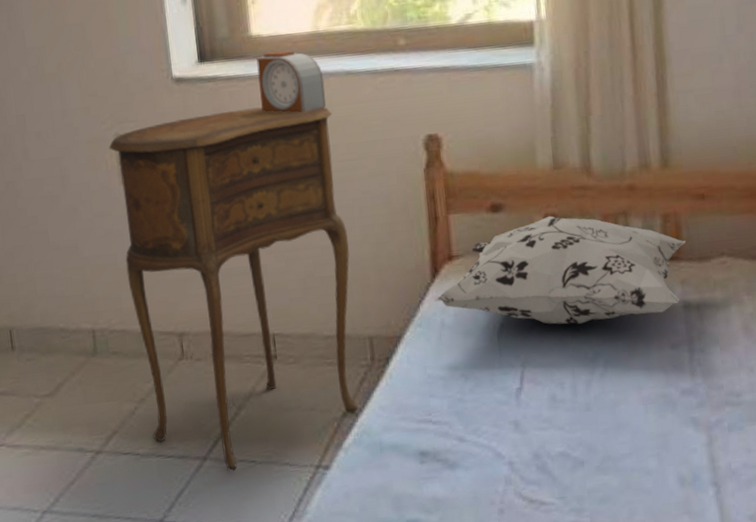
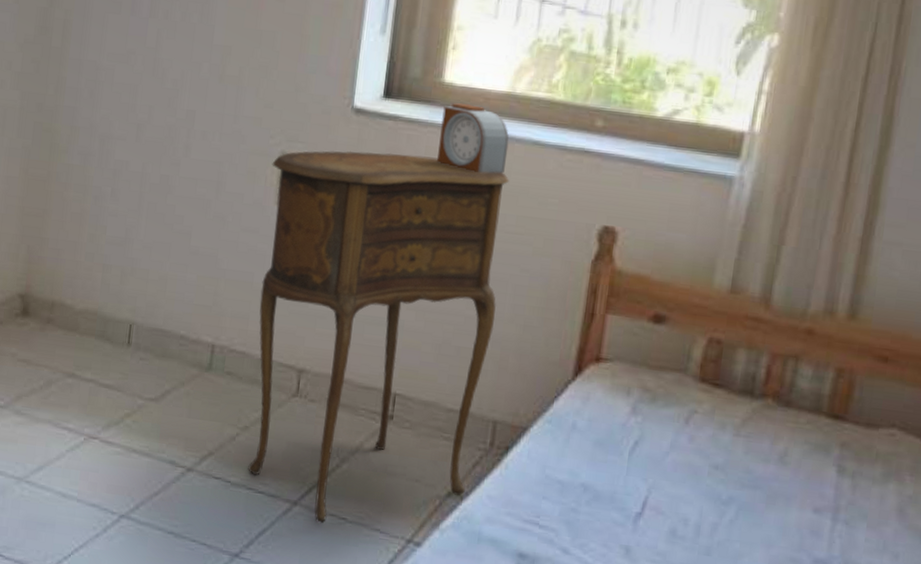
decorative pillow: present [434,215,686,325] -> none [571,340,856,472]

